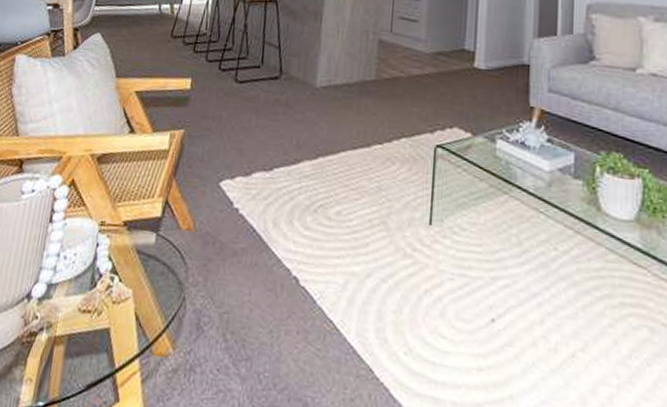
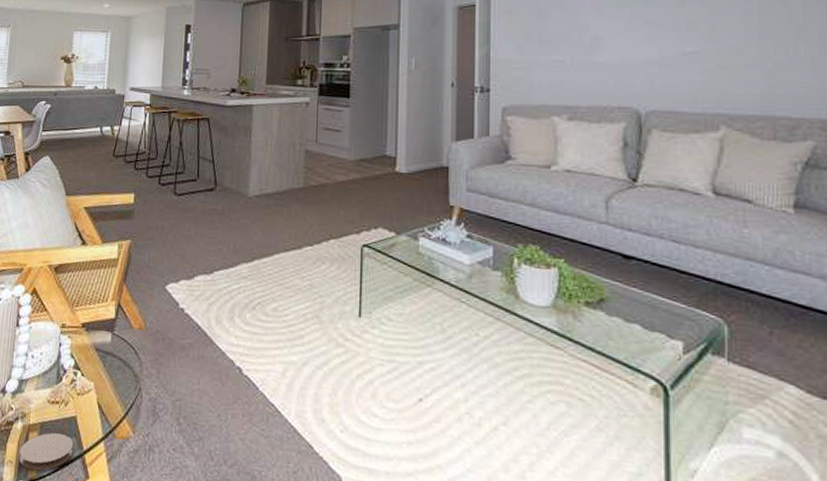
coaster: none [40,346,105,391] -> present [19,432,74,471]

